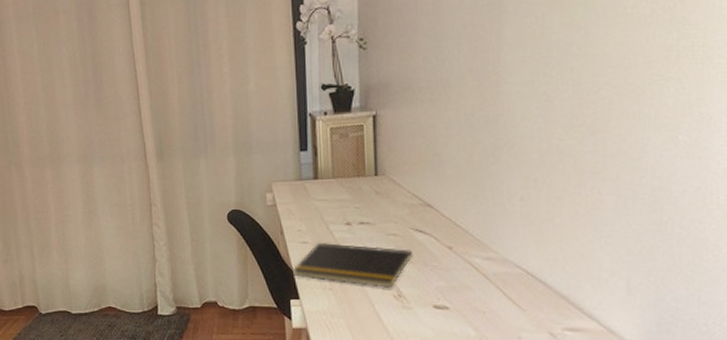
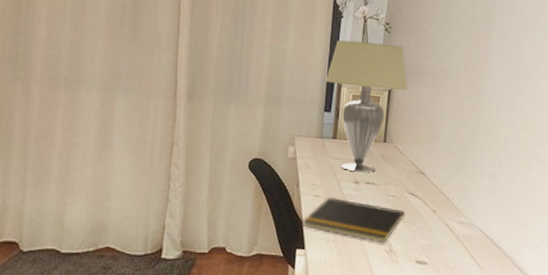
lampshade: none [296,62,396,212] -> present [325,40,407,172]

